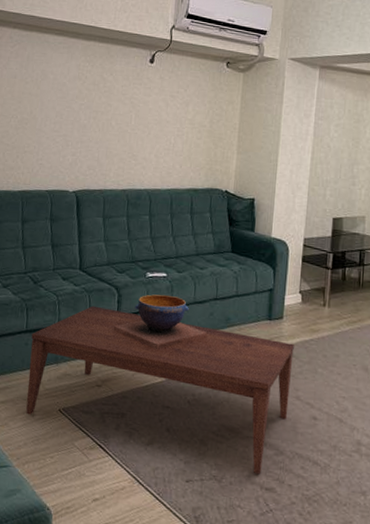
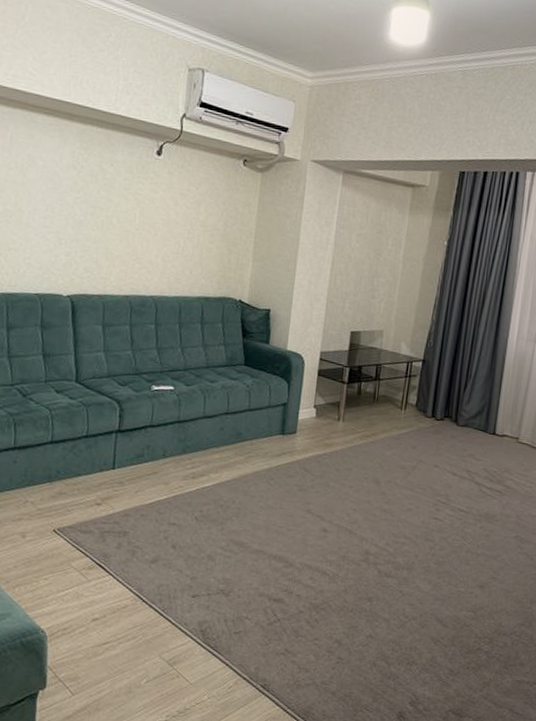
coffee table: present [26,306,294,475] -> none [15,420,307,587]
decorative bowl: present [113,294,208,350] -> none [114,408,218,467]

